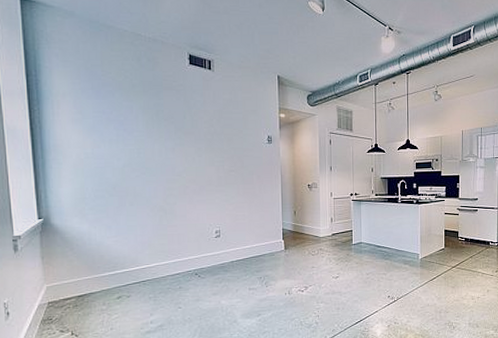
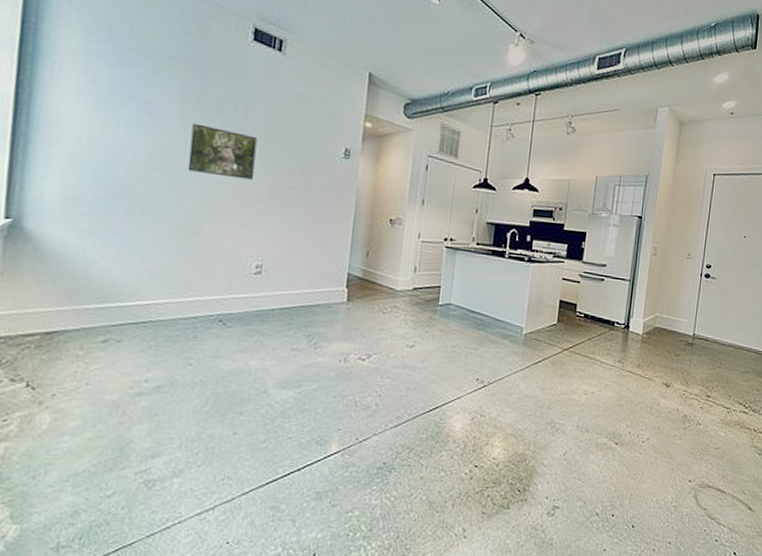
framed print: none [156,132,205,169] -> present [187,123,257,180]

